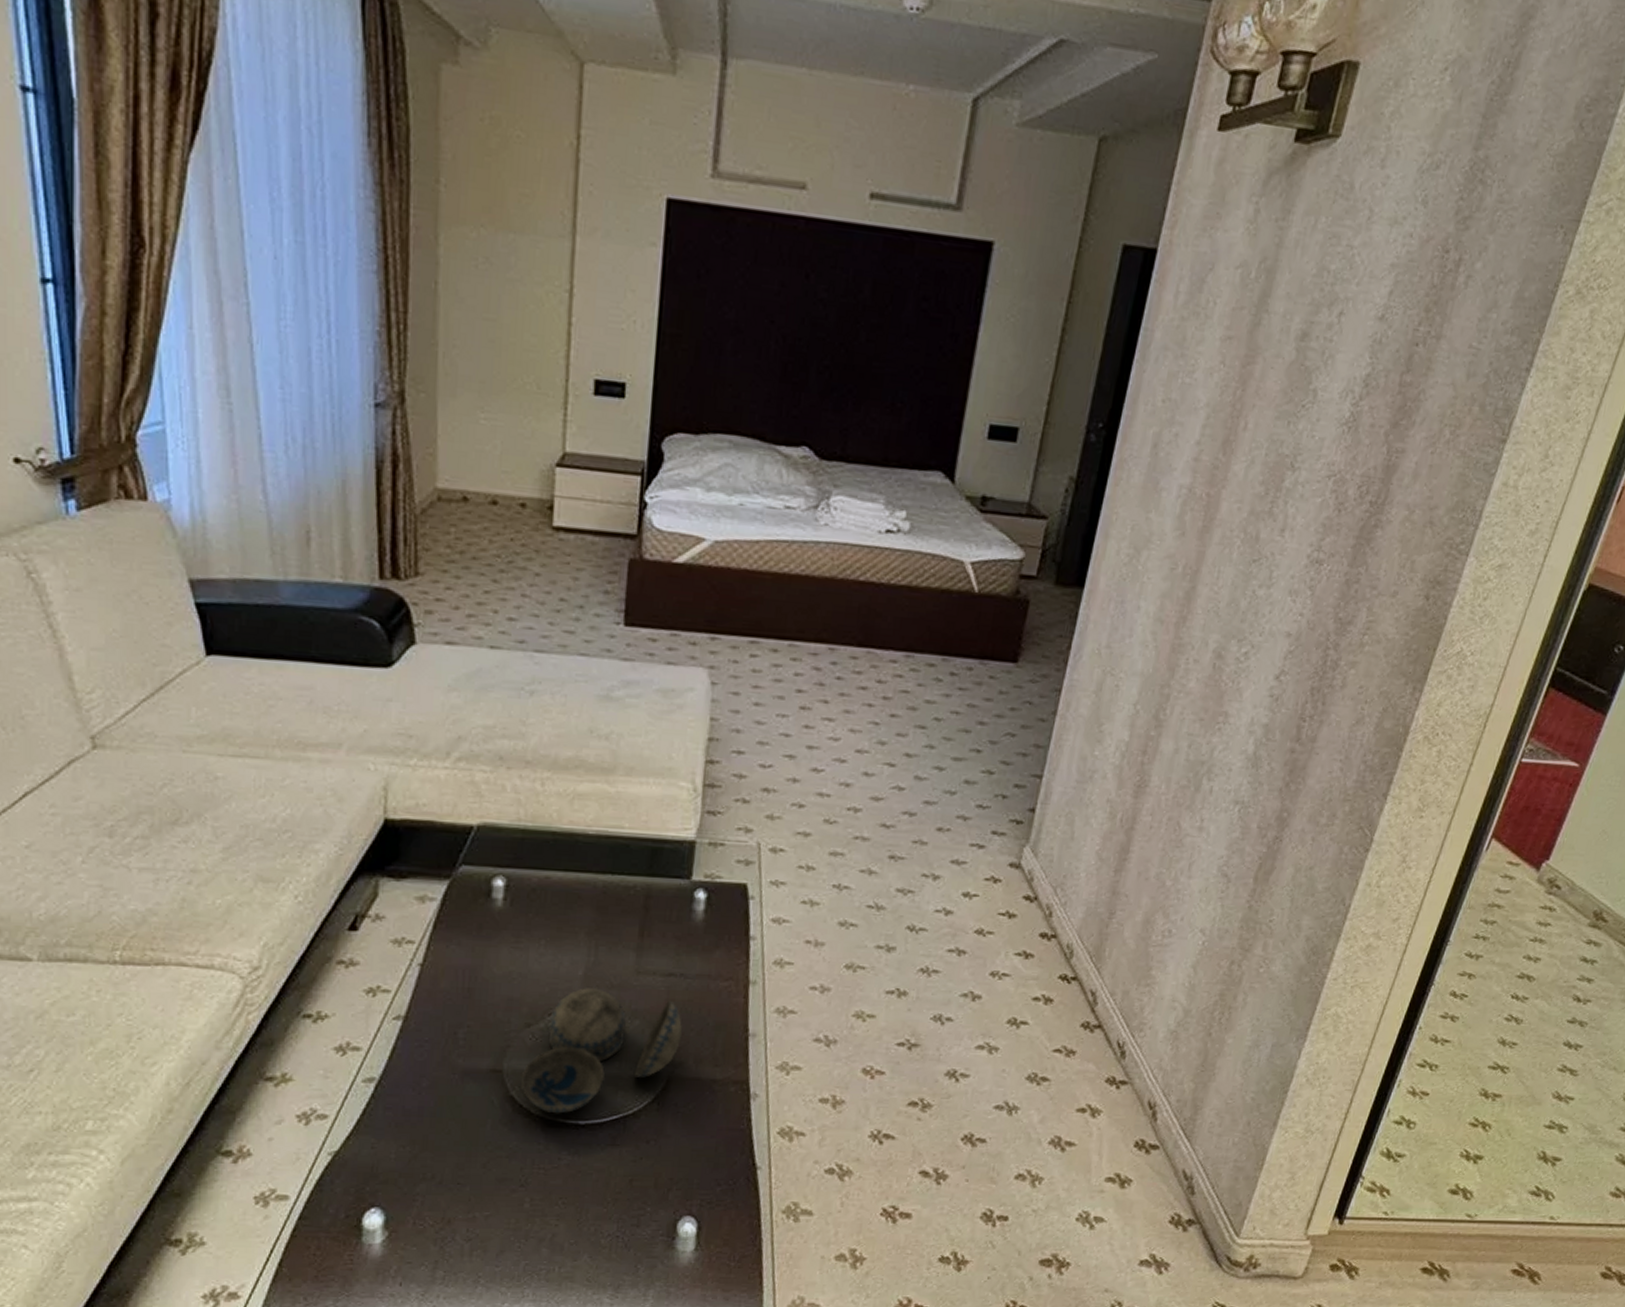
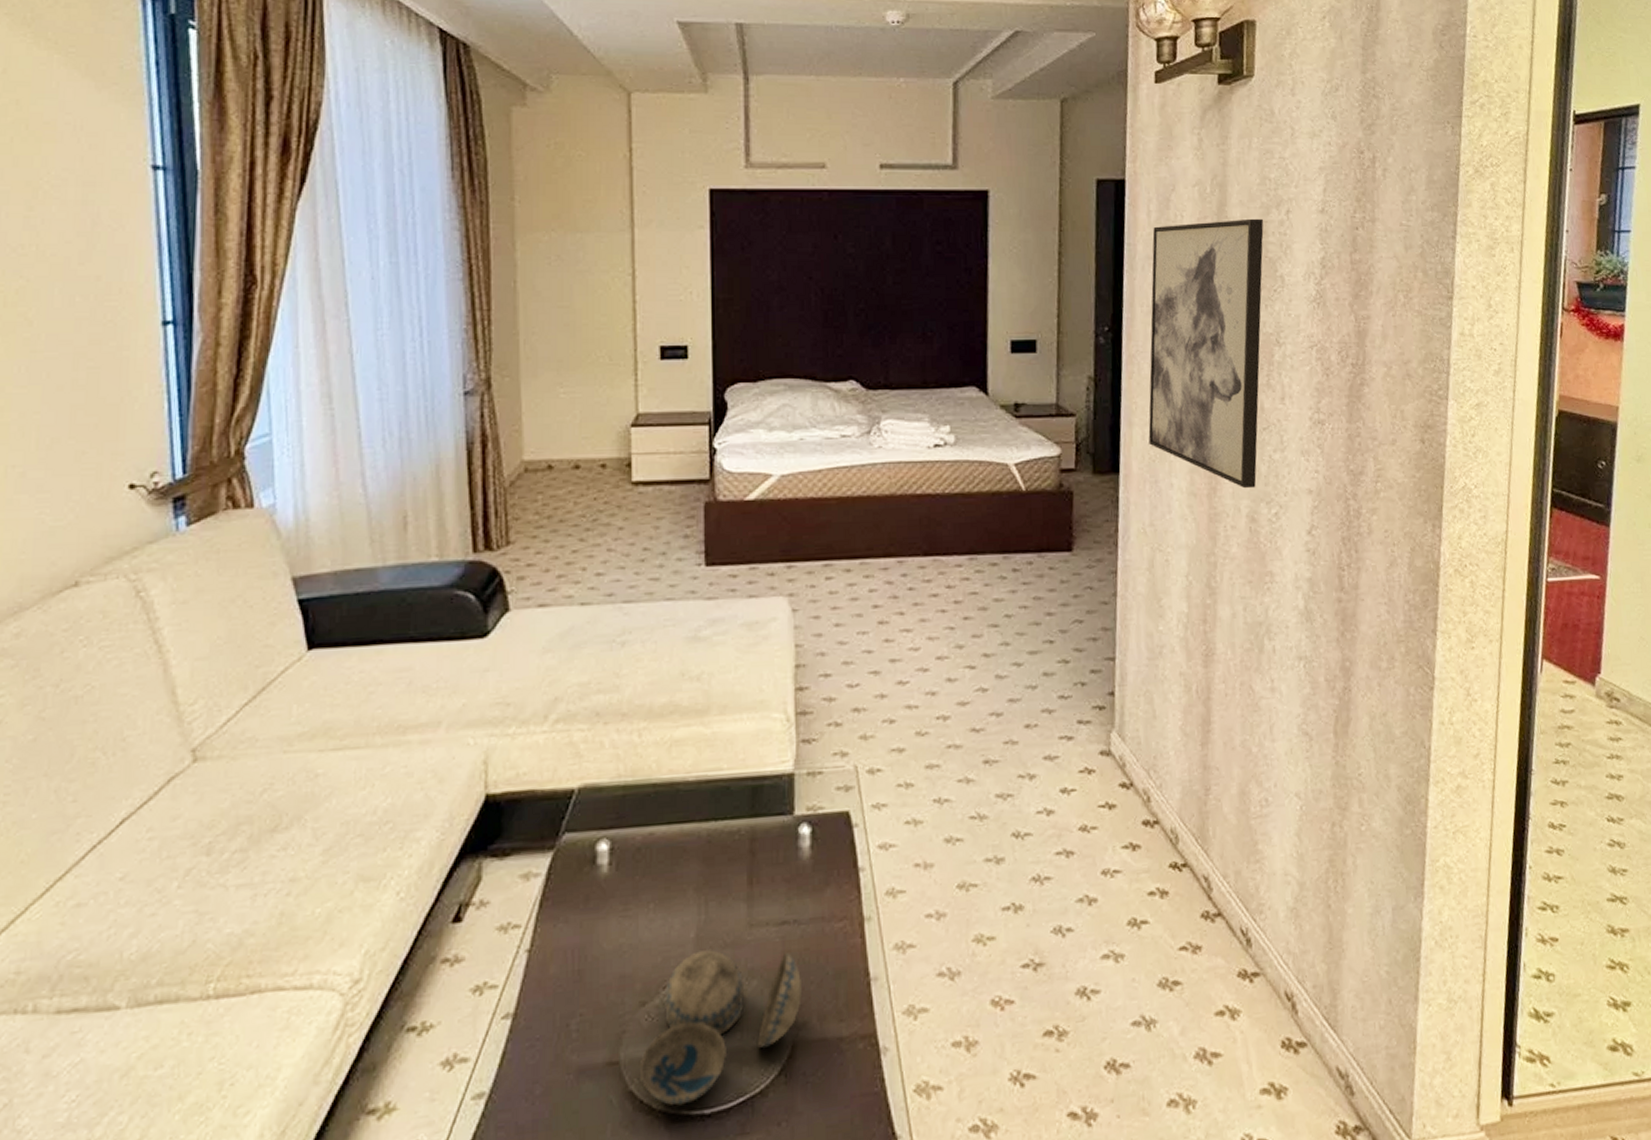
wall art: none [1123,311,1310,623] -> present [1148,218,1264,489]

